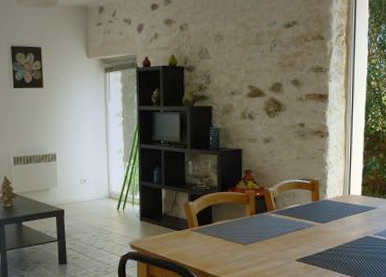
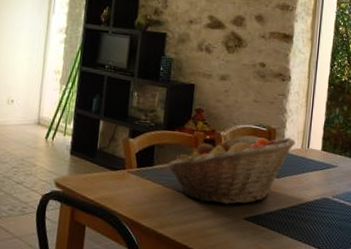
fruit basket: none [225,187,337,250] -> present [167,137,295,205]

